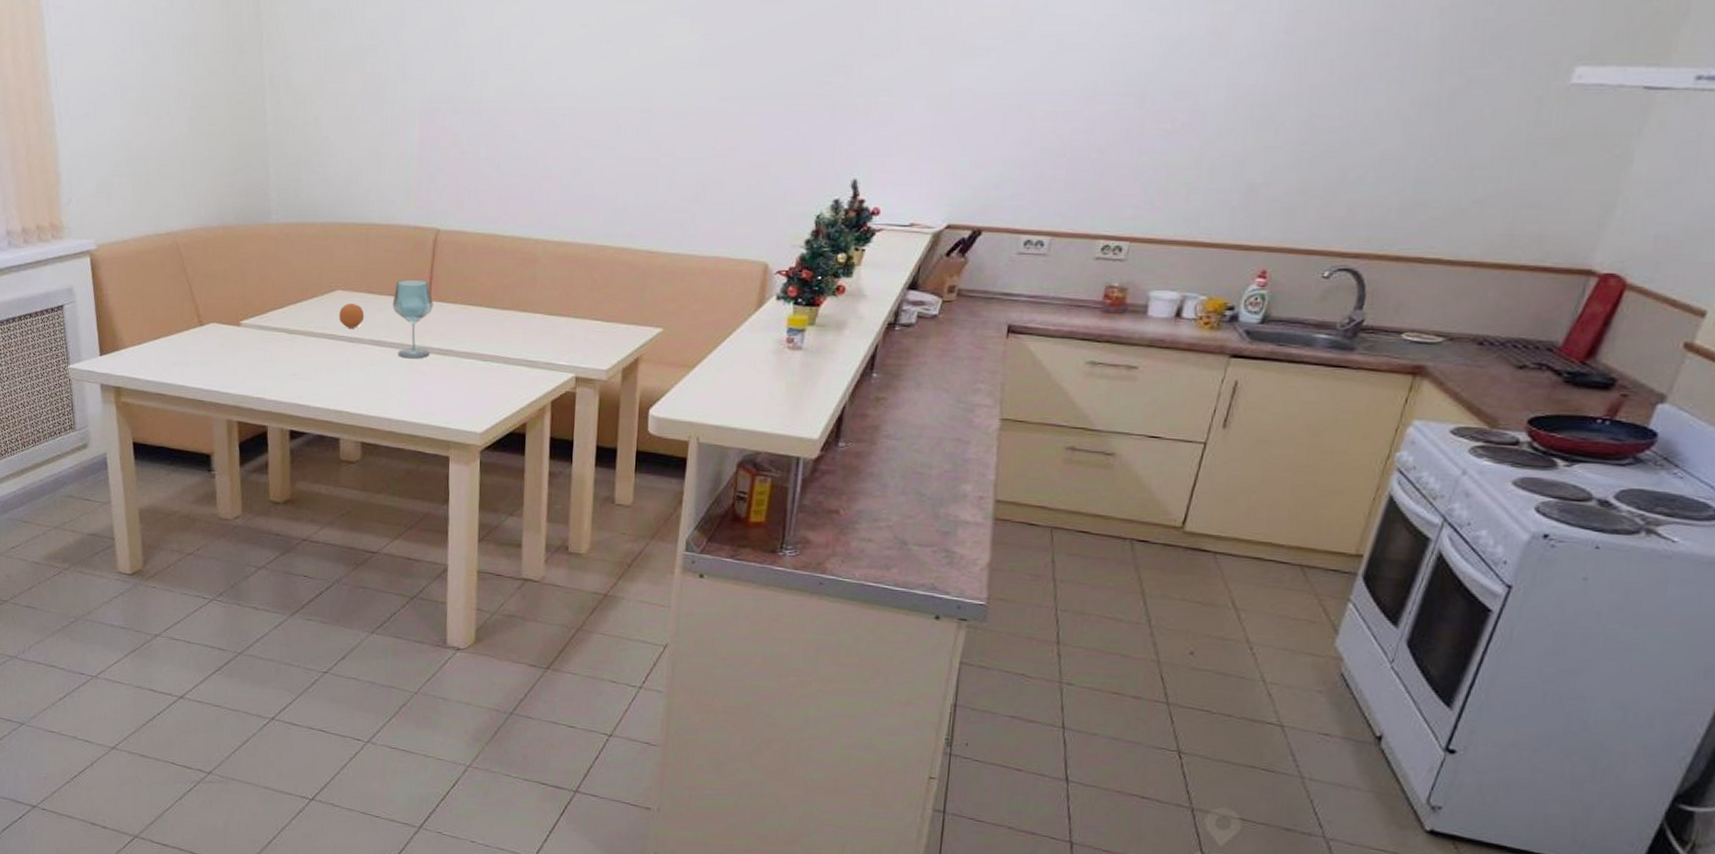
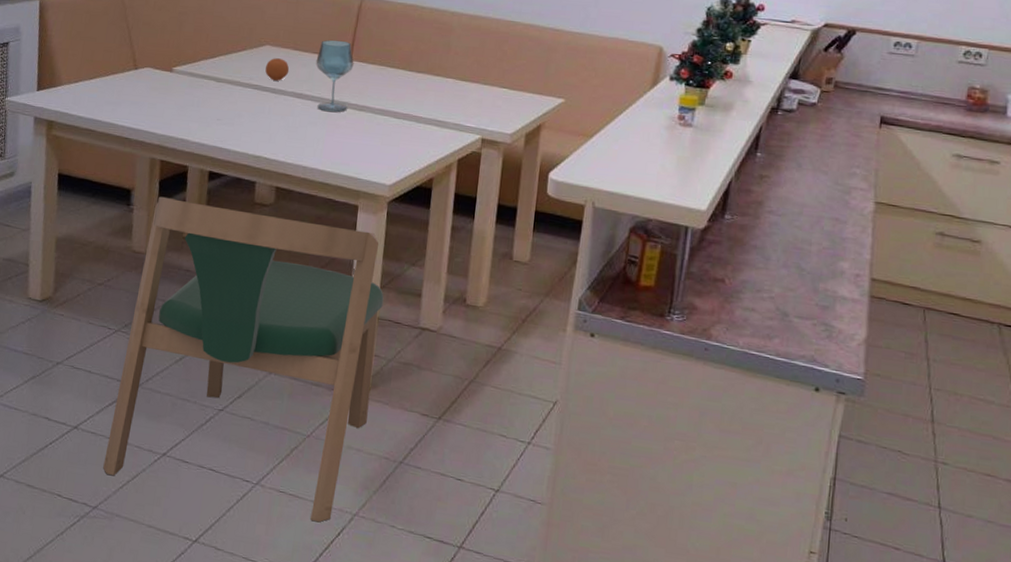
dining chair: none [213,459,483,775] -> present [103,196,384,523]

